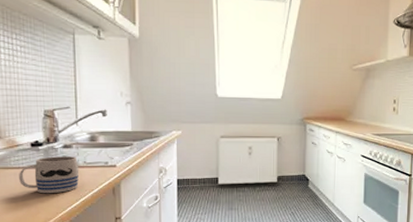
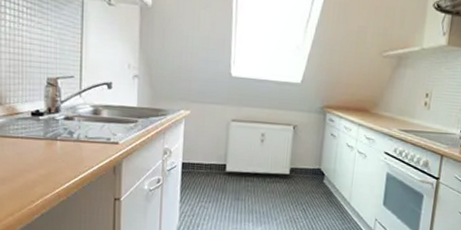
mug: present [19,156,80,194] -> none [17,127,80,168]

